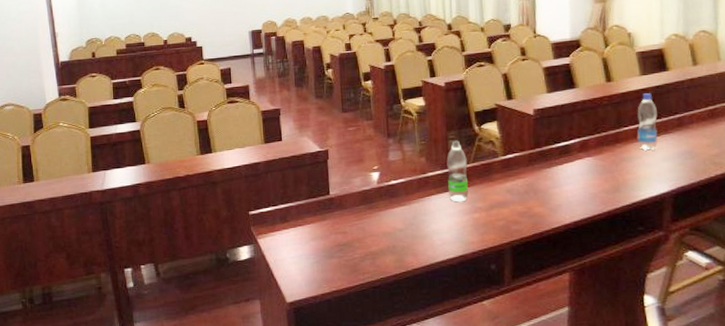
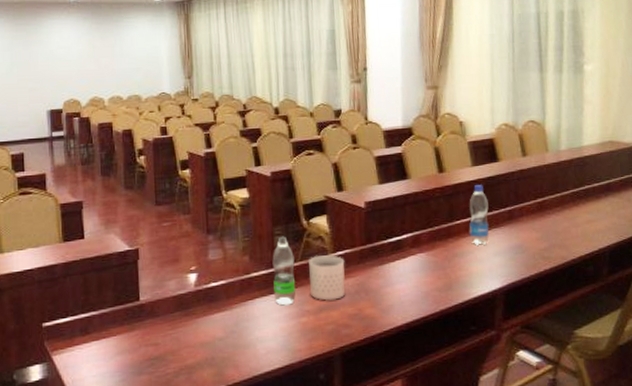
mug: none [479,158,515,199] -> present [307,255,346,301]

